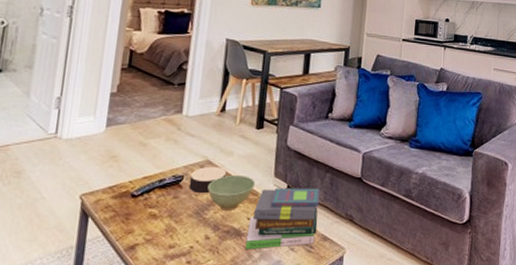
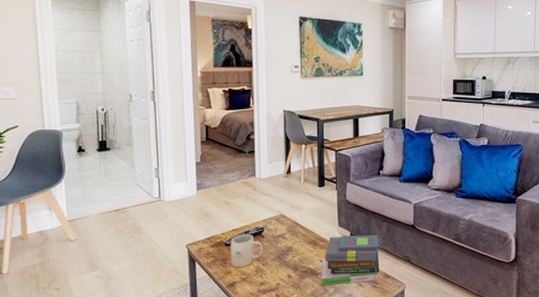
mug: none [134,183,180,226] -> present [229,234,263,268]
candle: present [188,166,227,192] -> none [269,219,299,241]
bowl: present [207,174,256,210] -> none [285,225,324,255]

